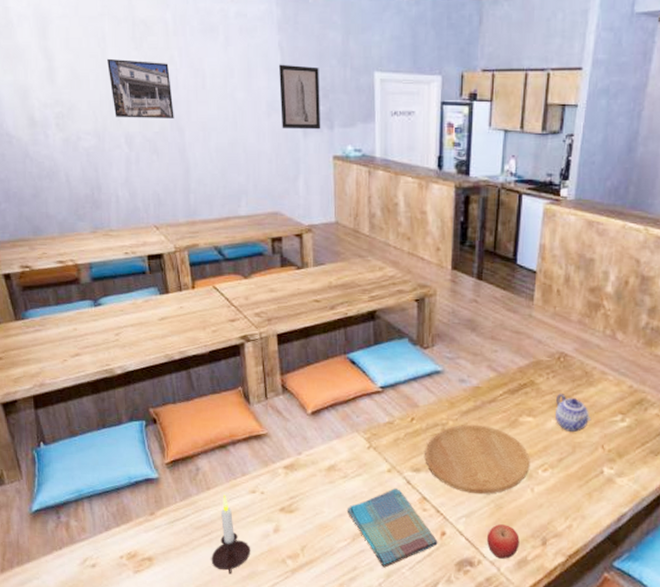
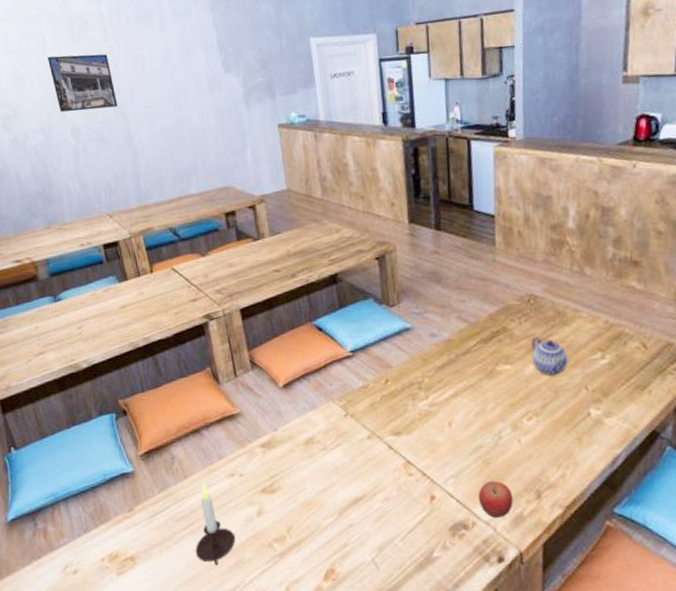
wall art: present [279,64,321,130] -> none [216,40,263,104]
dish towel: present [346,488,438,568] -> none [330,455,428,541]
cutting board: present [425,424,530,495] -> none [403,378,514,452]

